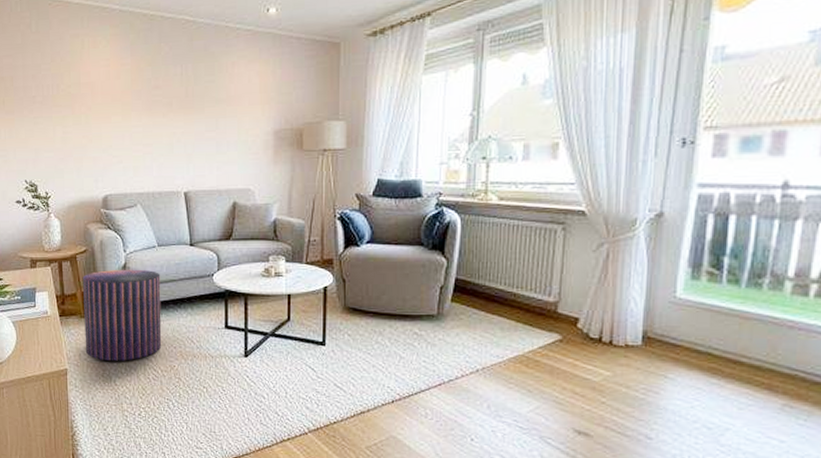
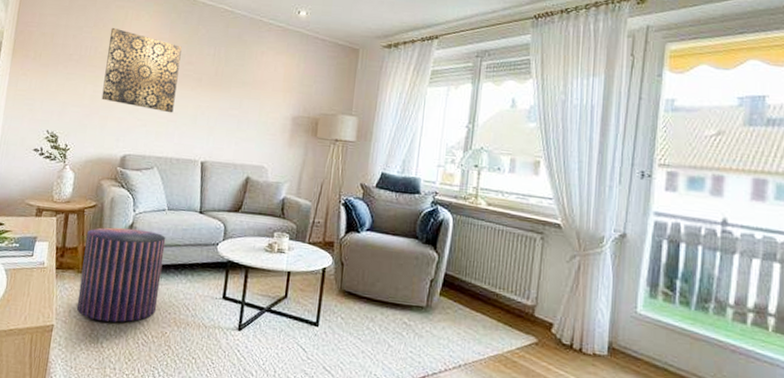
wall art: none [69,60,148,145] -> present [101,27,182,113]

